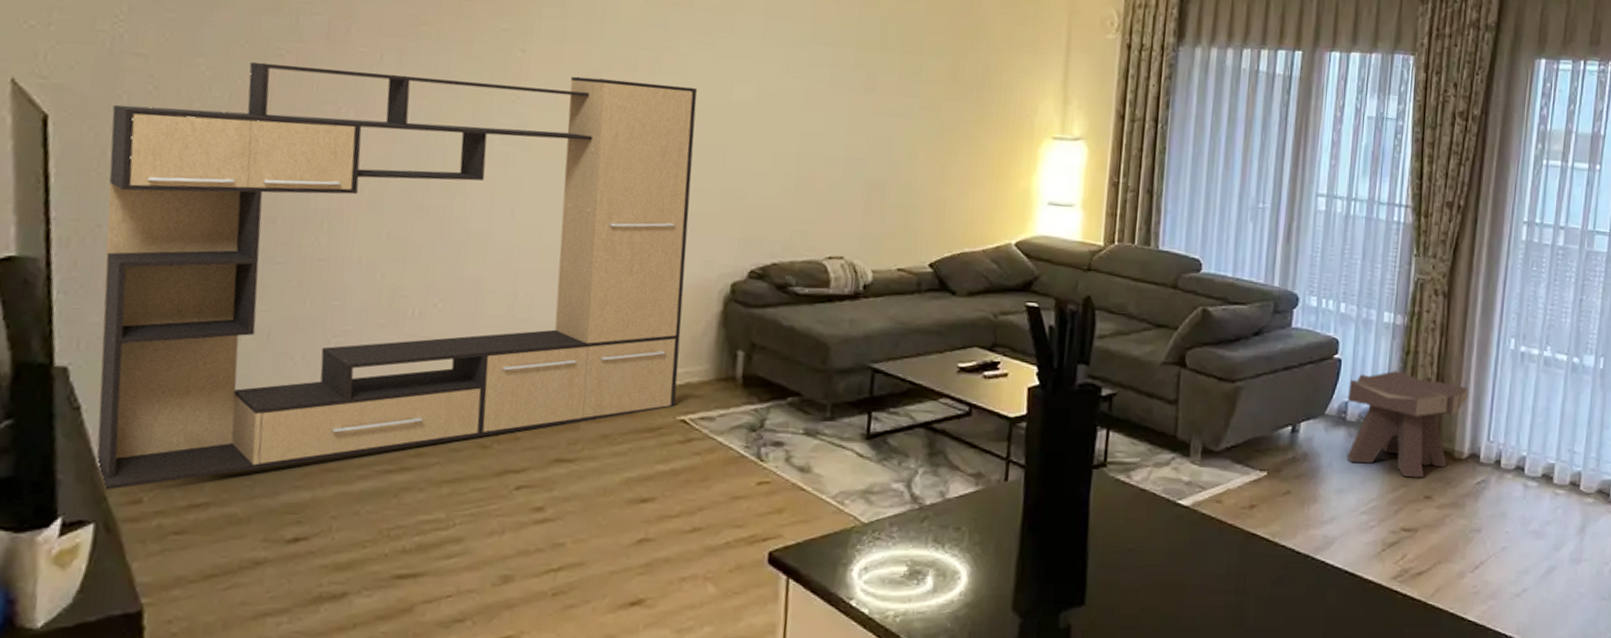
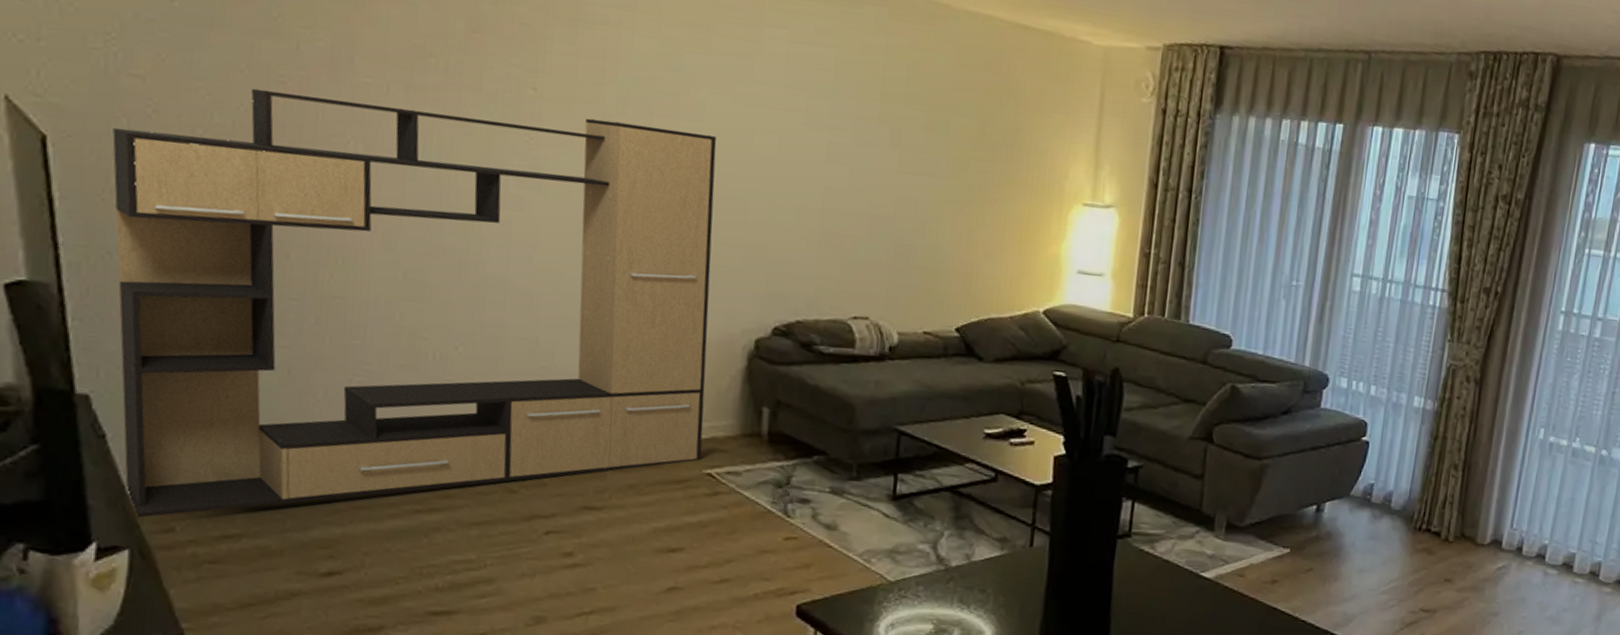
side table: present [1347,371,1469,478] -> none [1370,455,1495,562]

